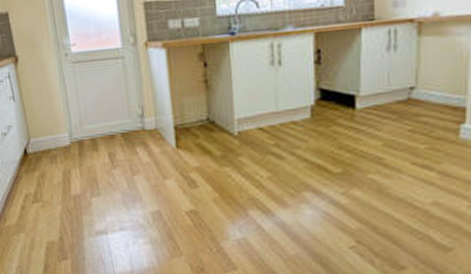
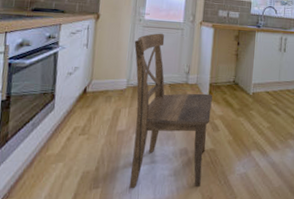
dining chair: none [65,67,186,260] -> present [129,33,212,189]

